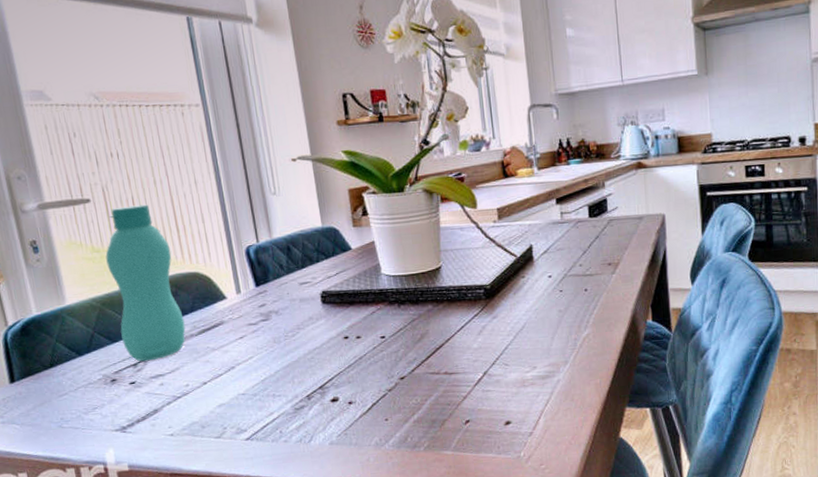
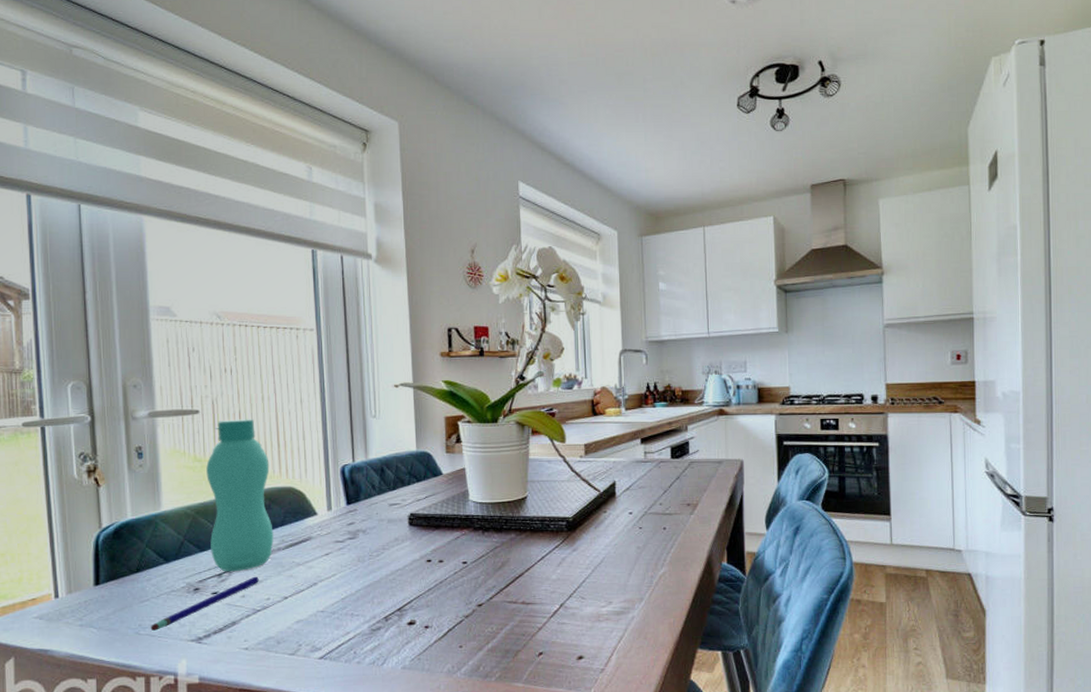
pen: none [72,364,176,424] -> present [150,576,259,632]

